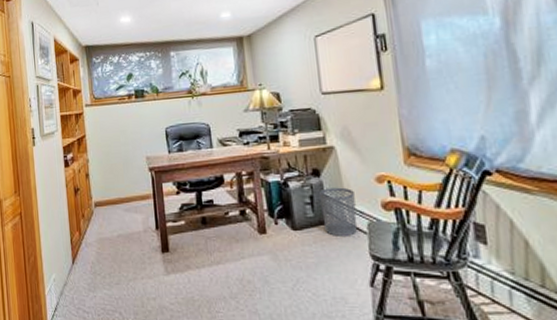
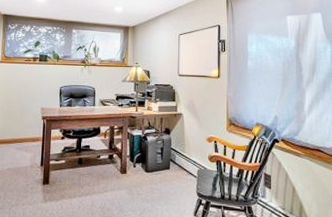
waste bin: present [319,187,358,236] -> none [168,143,192,179]

